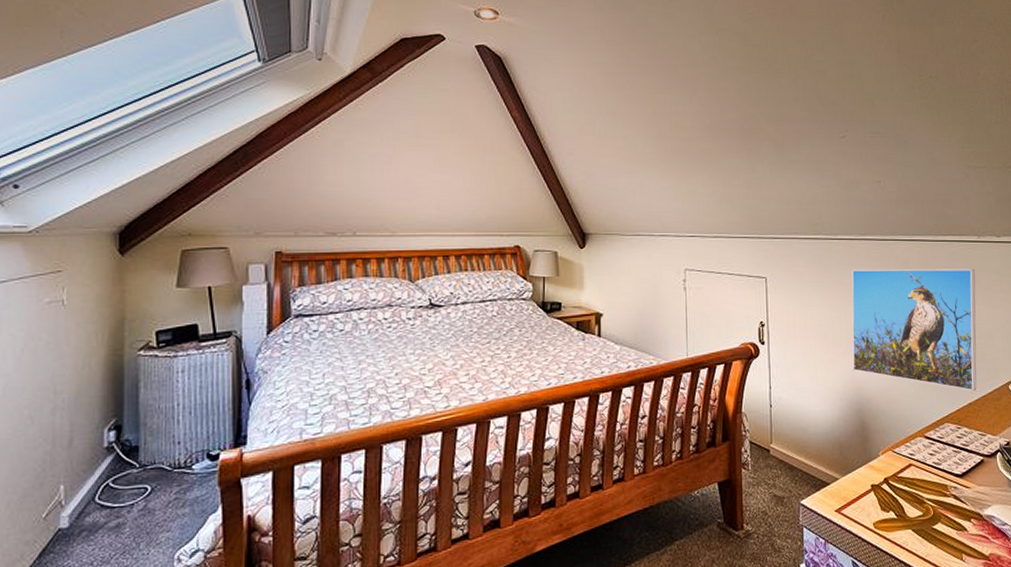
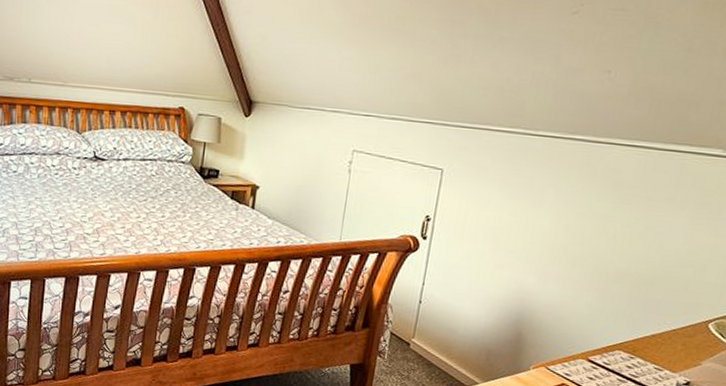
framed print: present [851,268,977,391] -> none [521,171,707,323]

